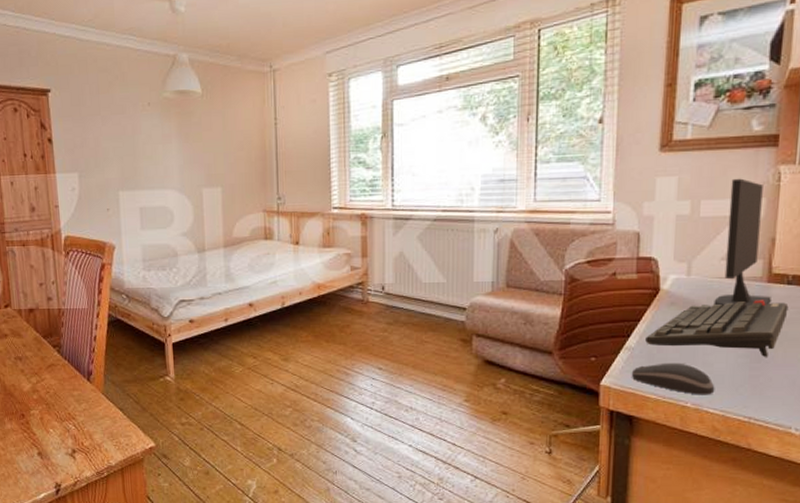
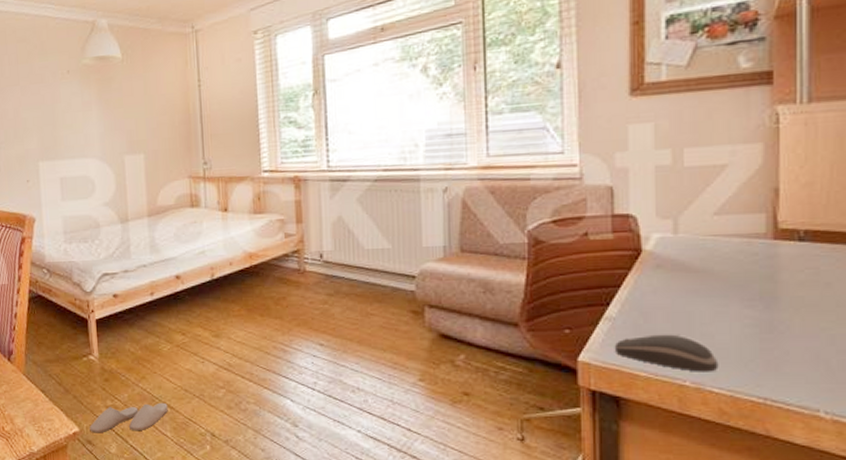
slippers: none [165,420,239,448] -> present [89,402,168,433]
computer keyboard: present [645,300,789,358] -> none [629,260,803,328]
computer monitor: present [714,178,771,307] -> none [709,122,780,269]

